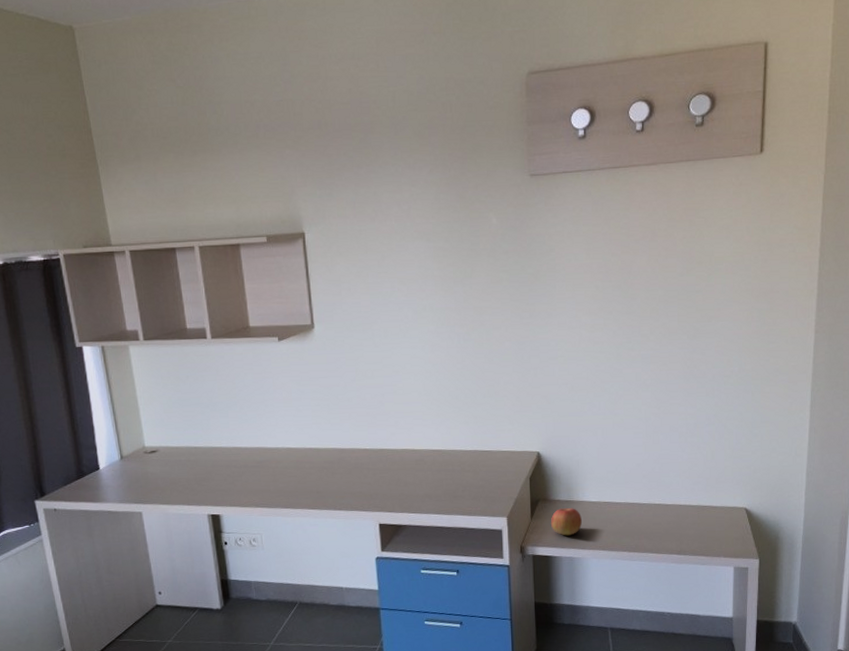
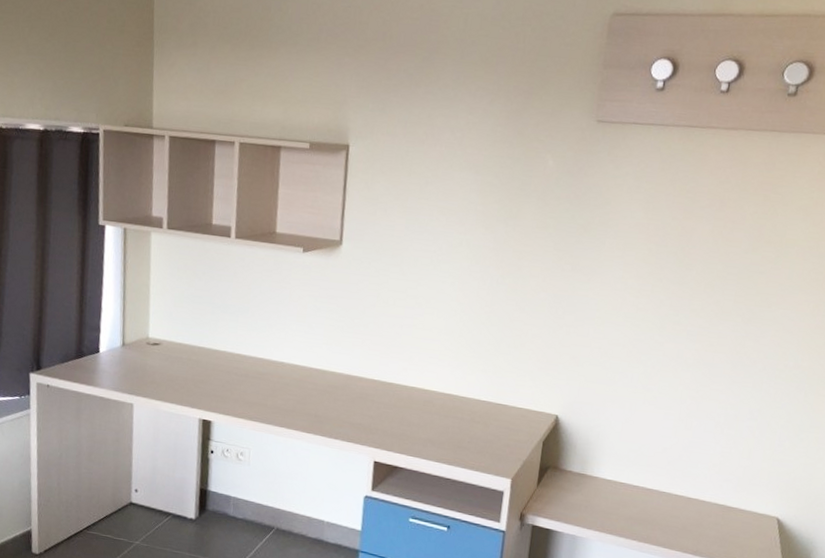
apple: present [551,508,582,536] -> none [558,480,593,512]

